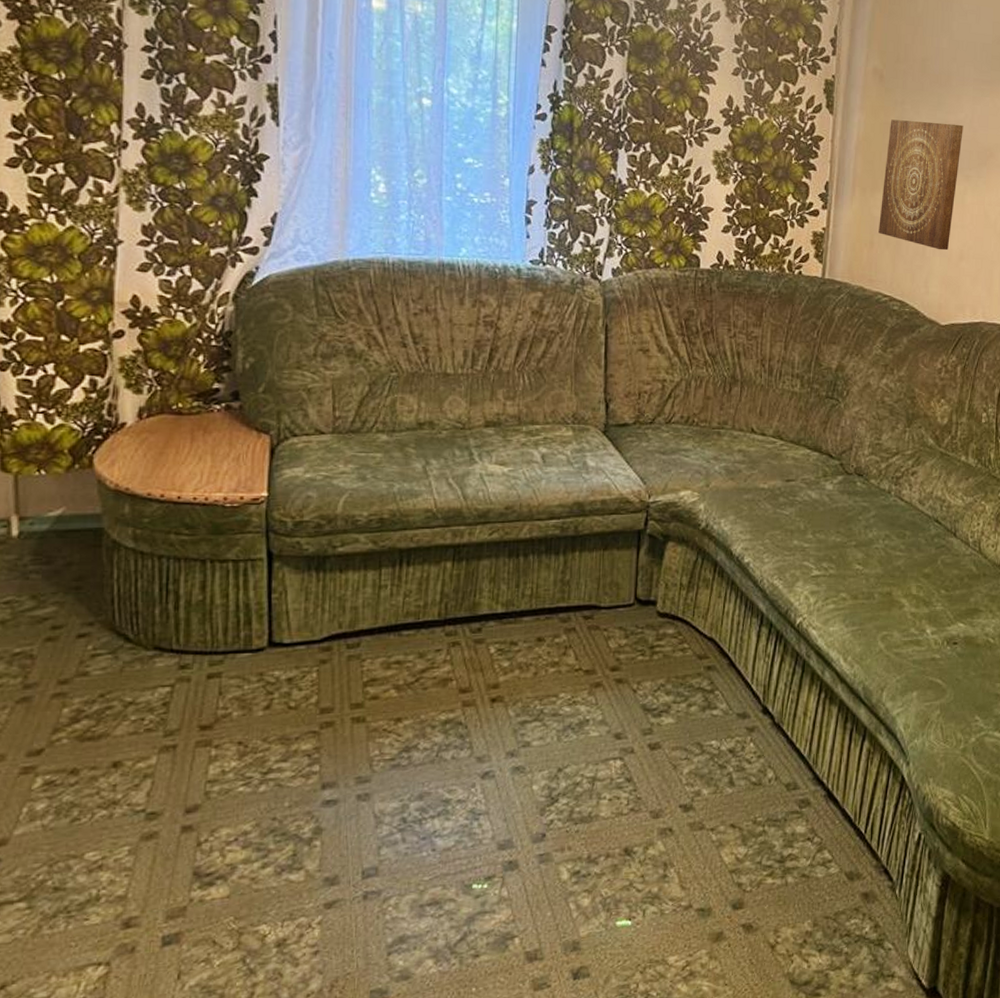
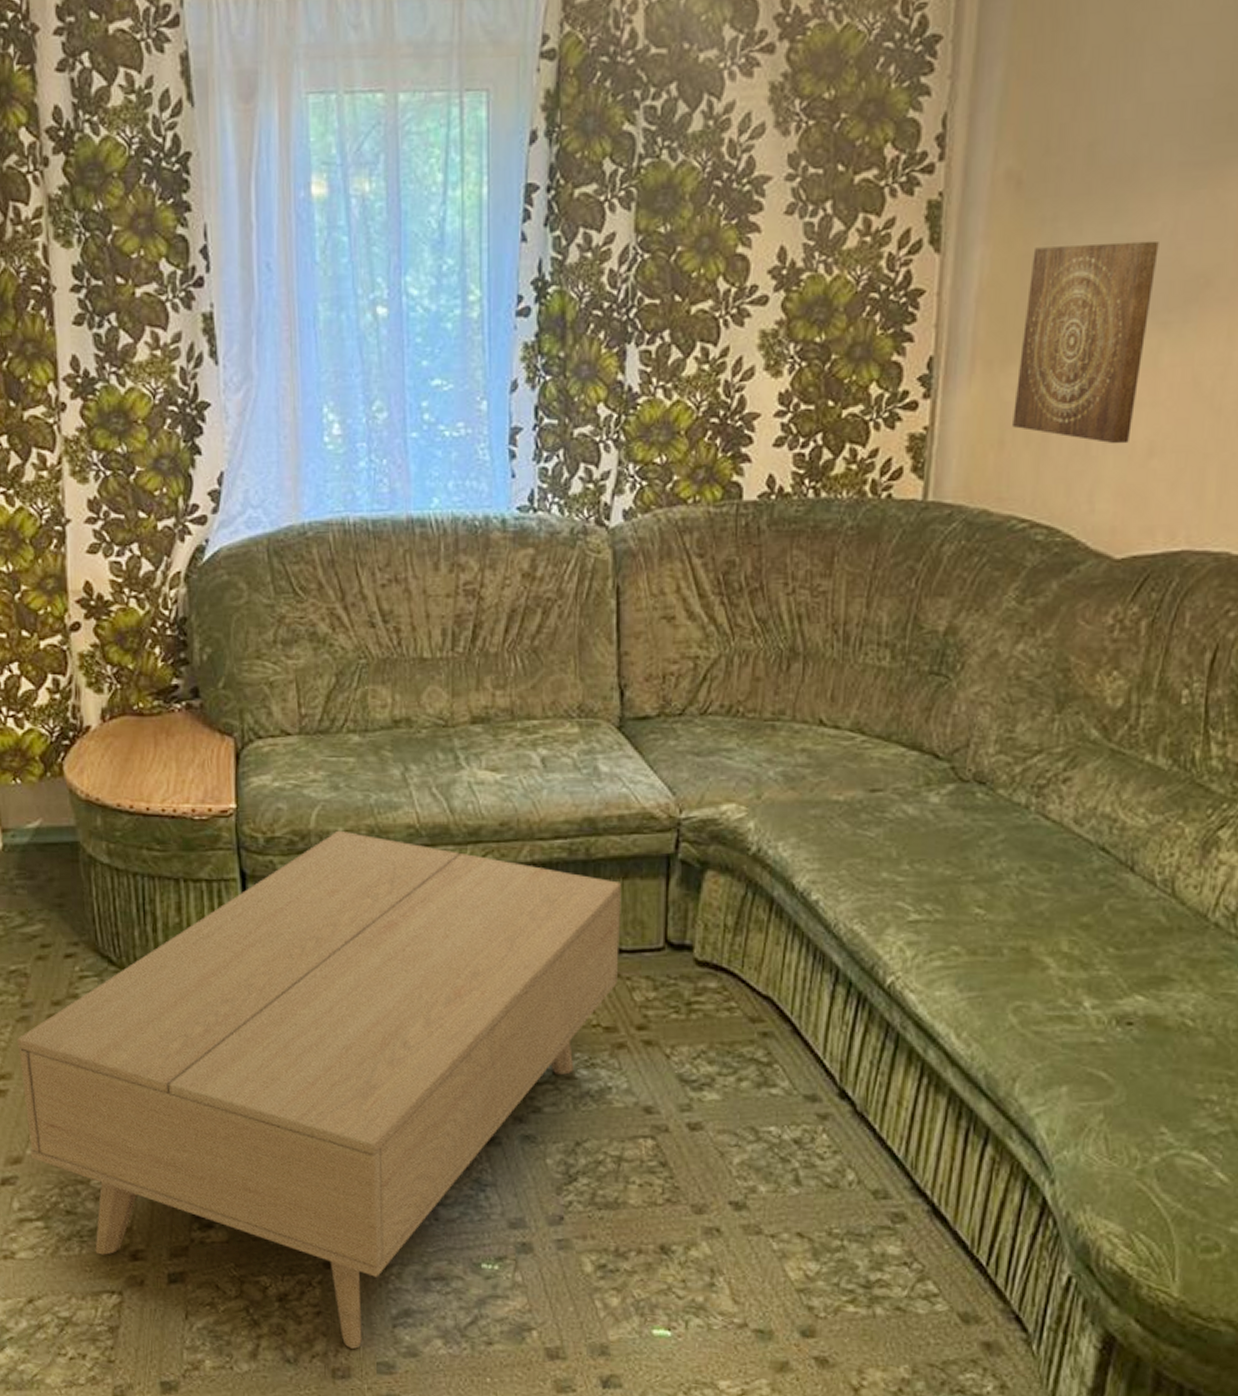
coffee table: none [14,514,603,982] -> present [17,830,622,1349]

